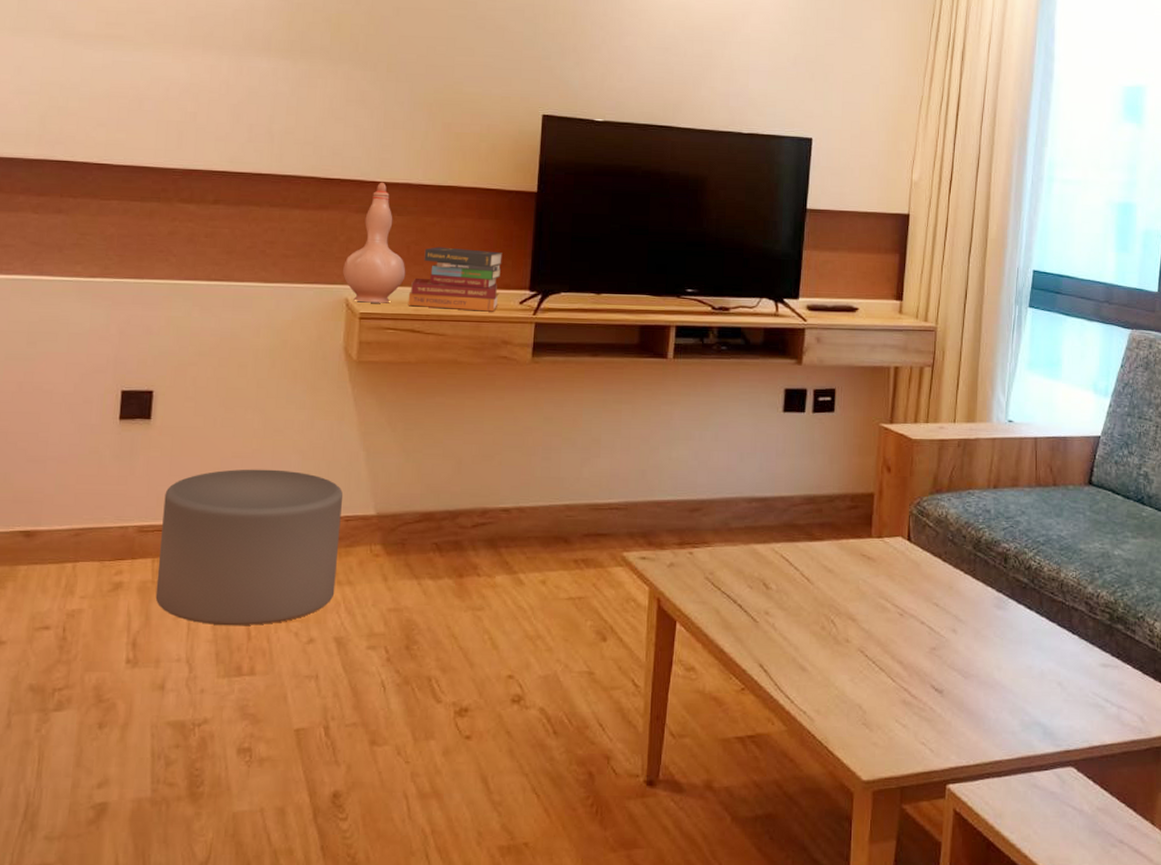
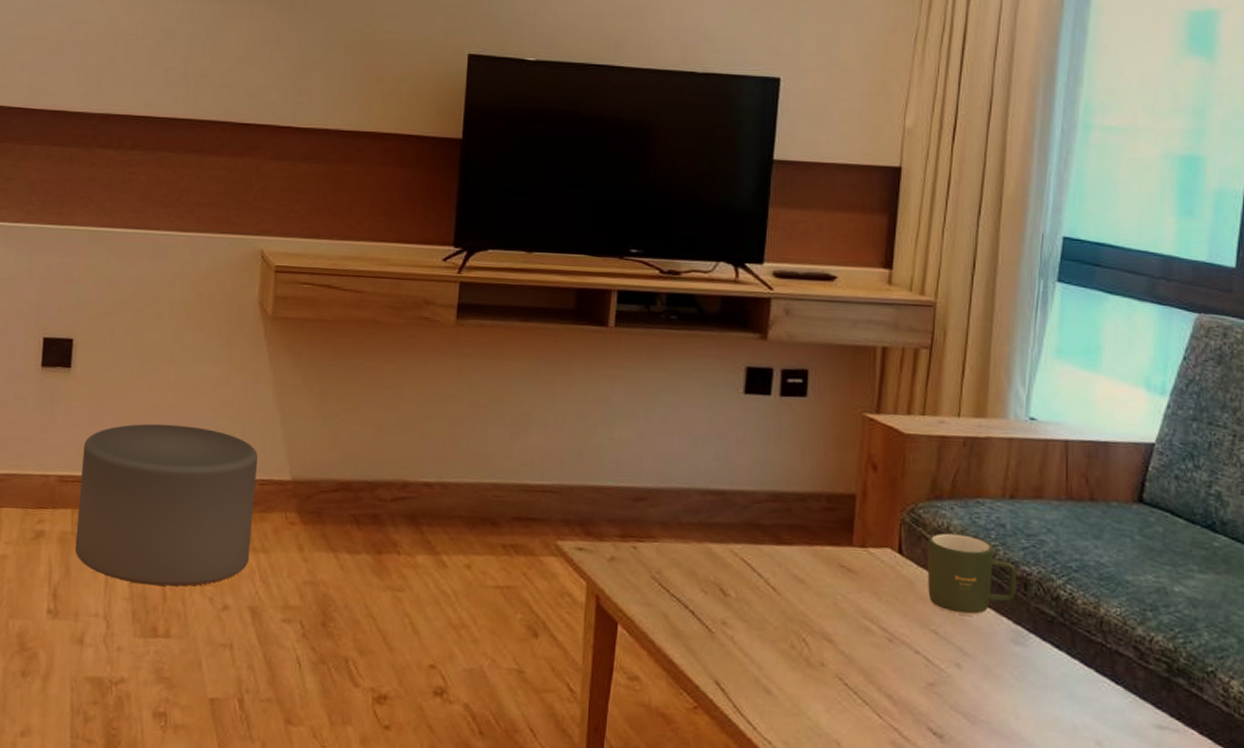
vase: present [343,182,406,303] -> none [258,127,323,256]
books: present [408,247,503,312] -> none [324,197,425,269]
mug: none [930,520,999,588] -> present [927,532,1017,616]

